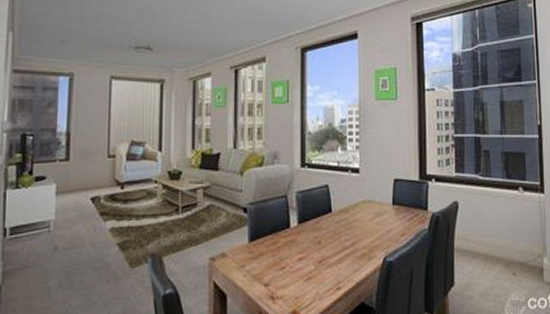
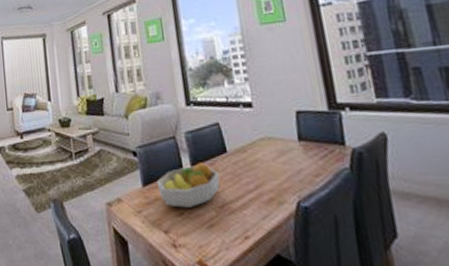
fruit bowl: none [263,220,322,263] -> present [157,162,220,208]

